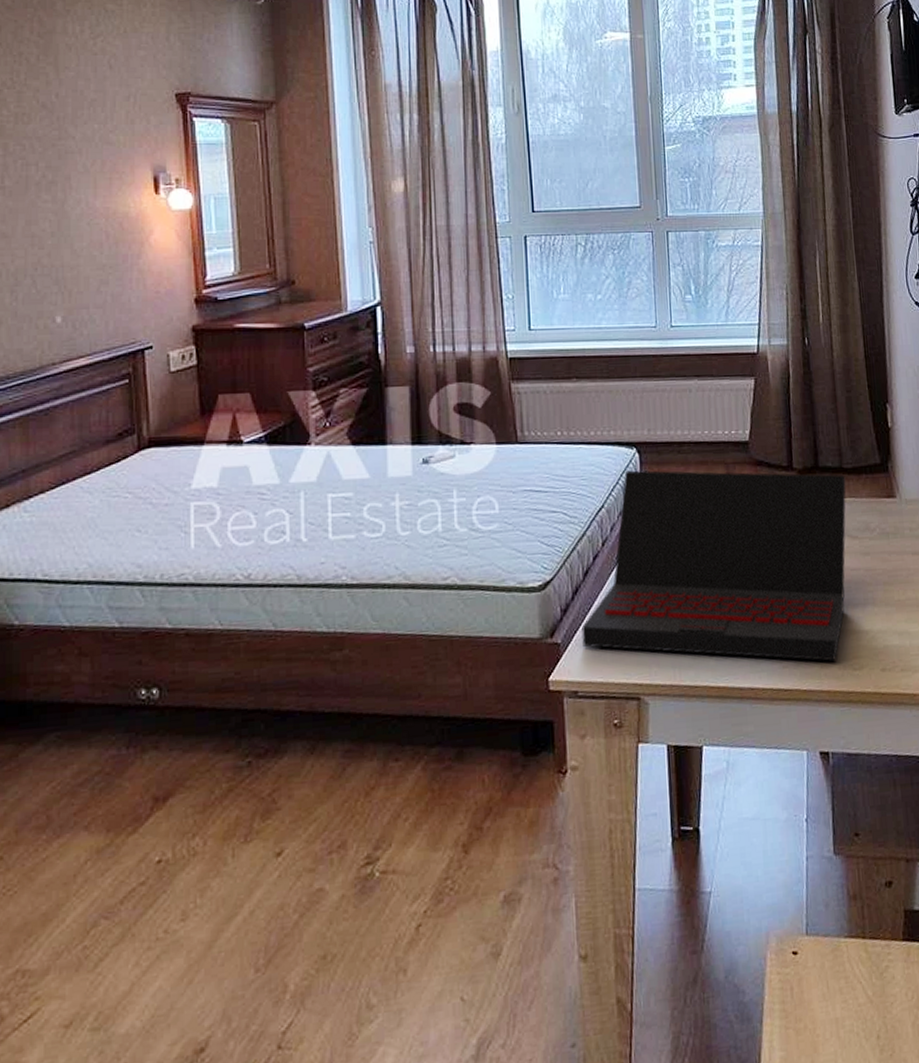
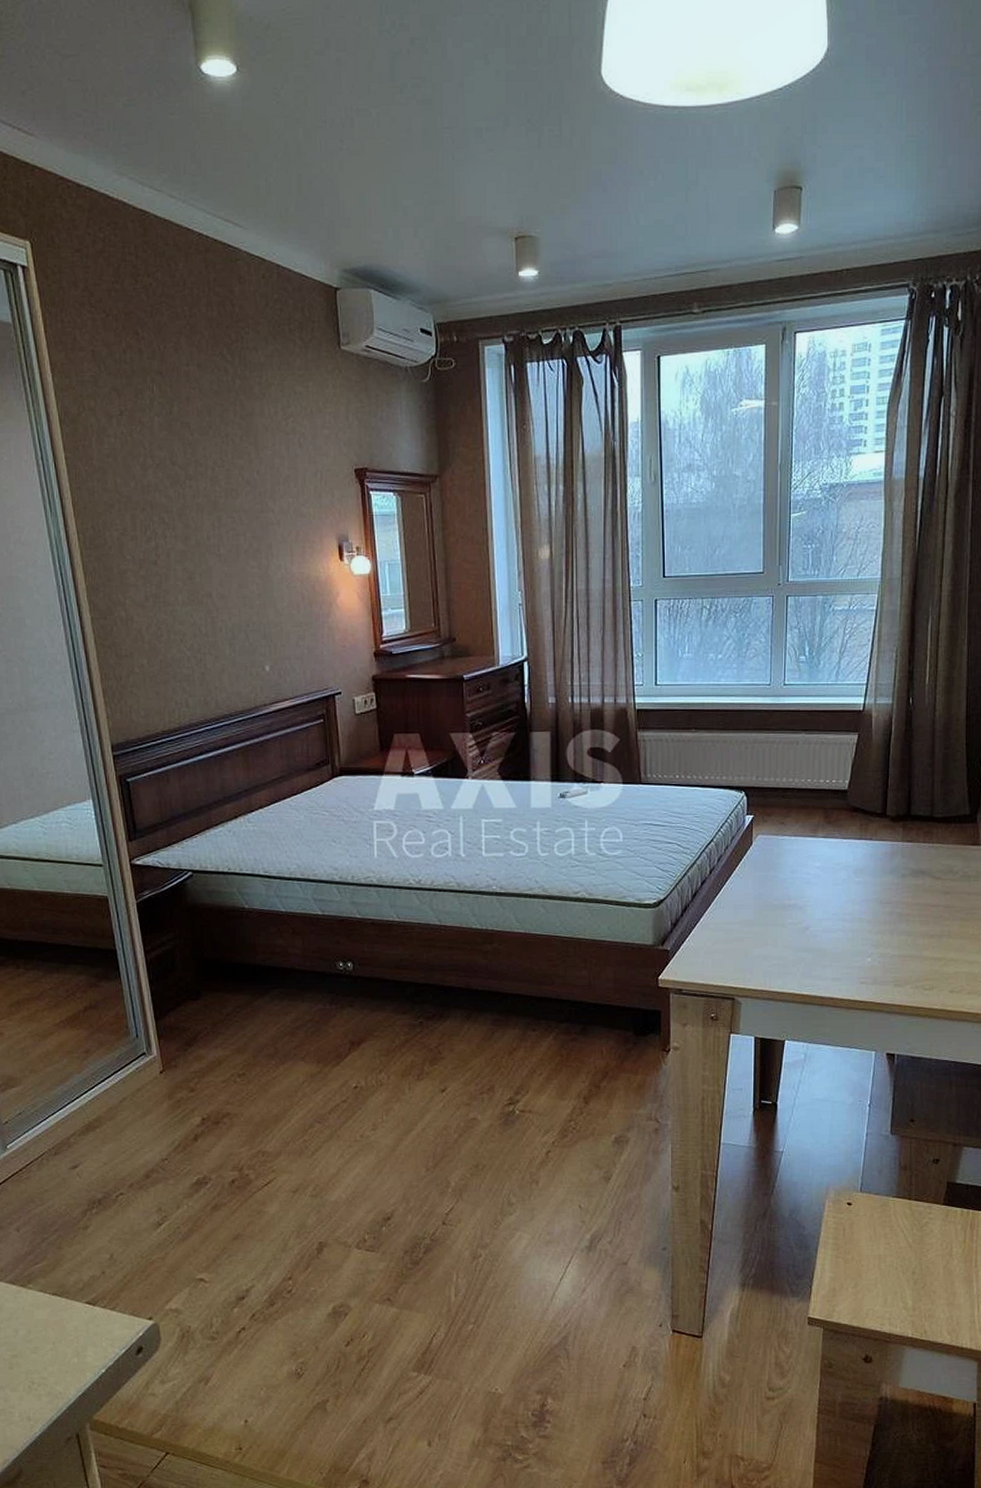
laptop: present [581,470,846,662] -> none [688,811,935,981]

